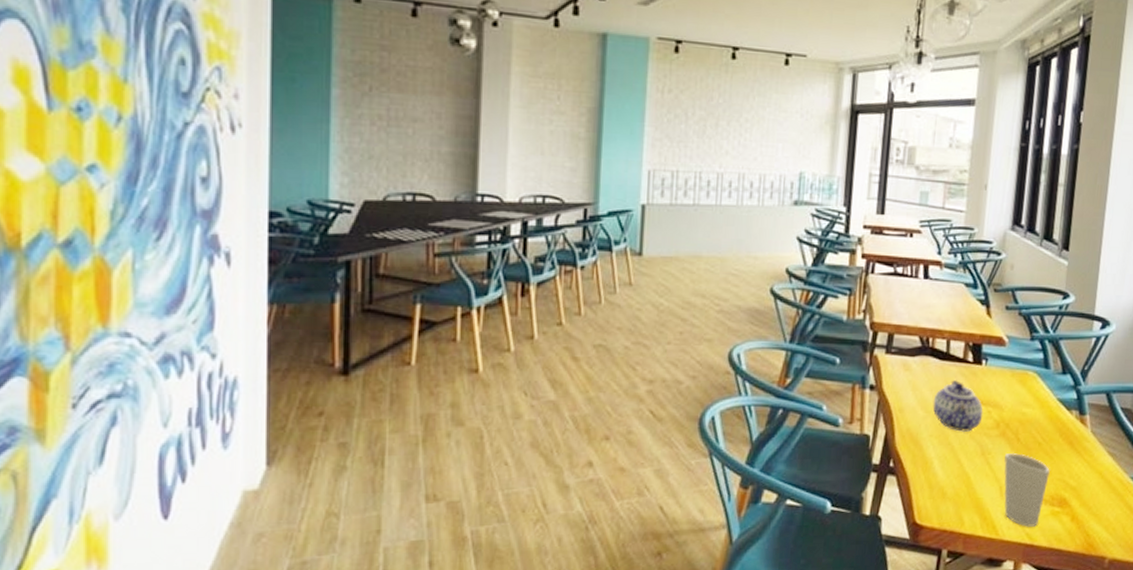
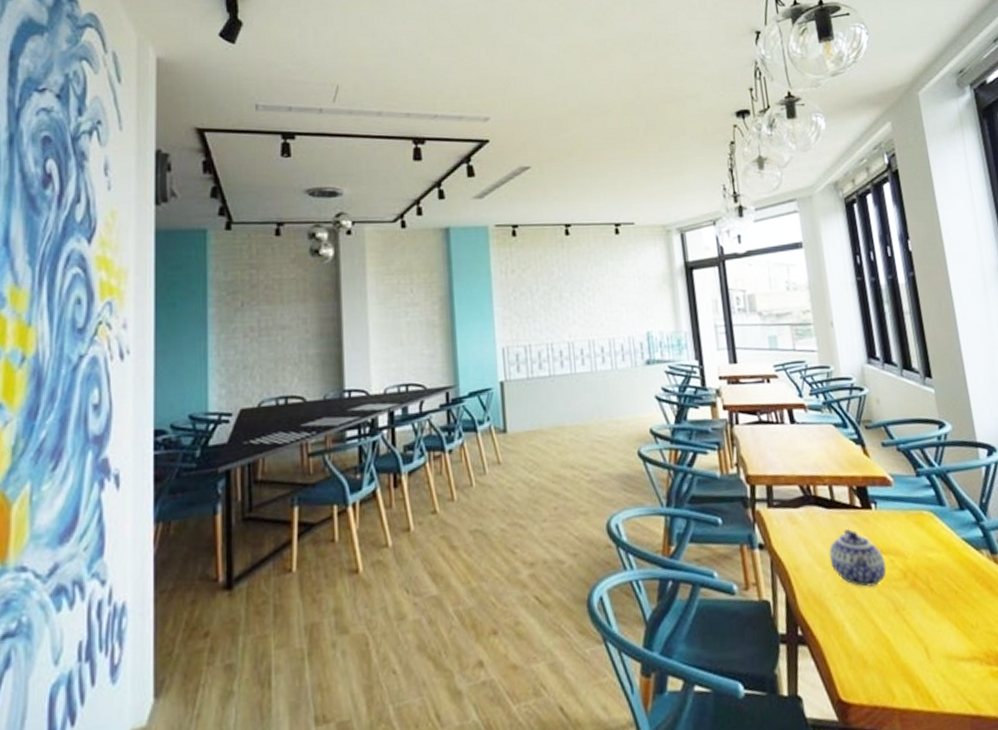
cup: present [1003,453,1050,527] -> none [921,606,979,694]

